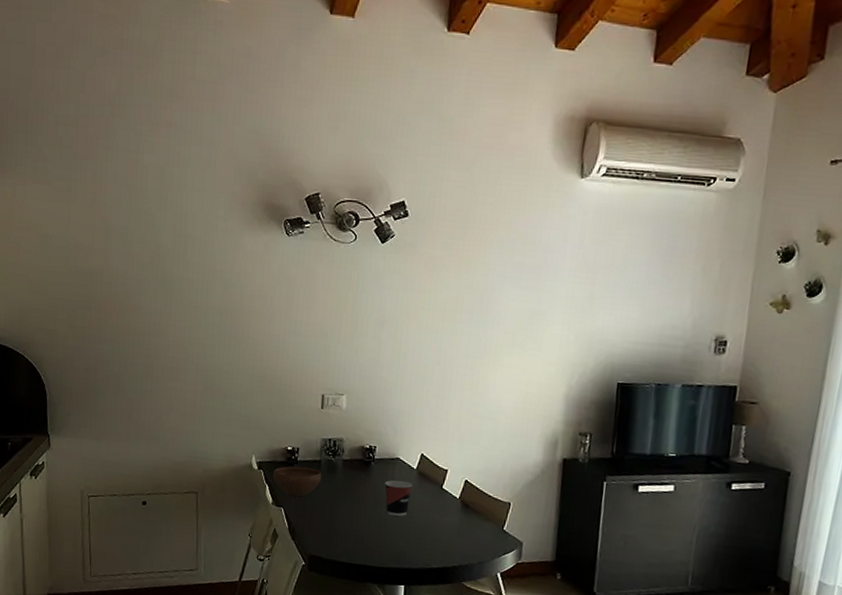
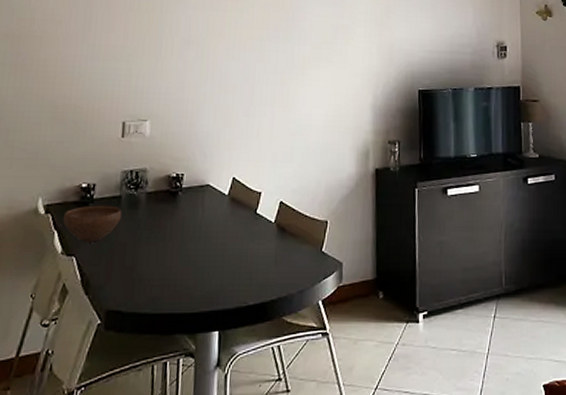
cup: present [385,480,412,517] -> none [194,209,224,251]

